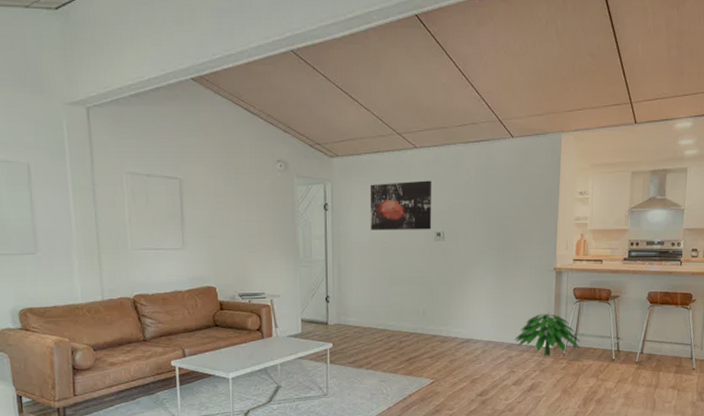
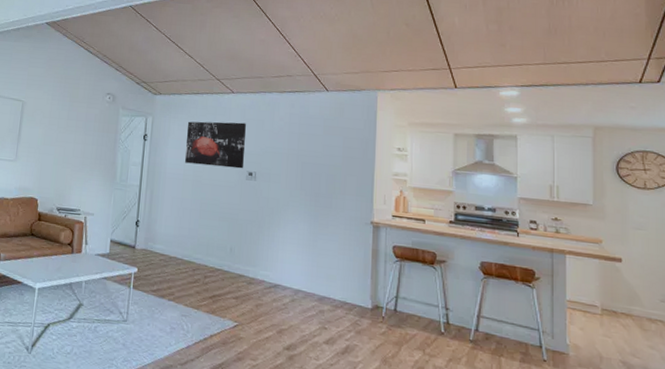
indoor plant: present [514,311,581,356] -> none [327,267,403,317]

